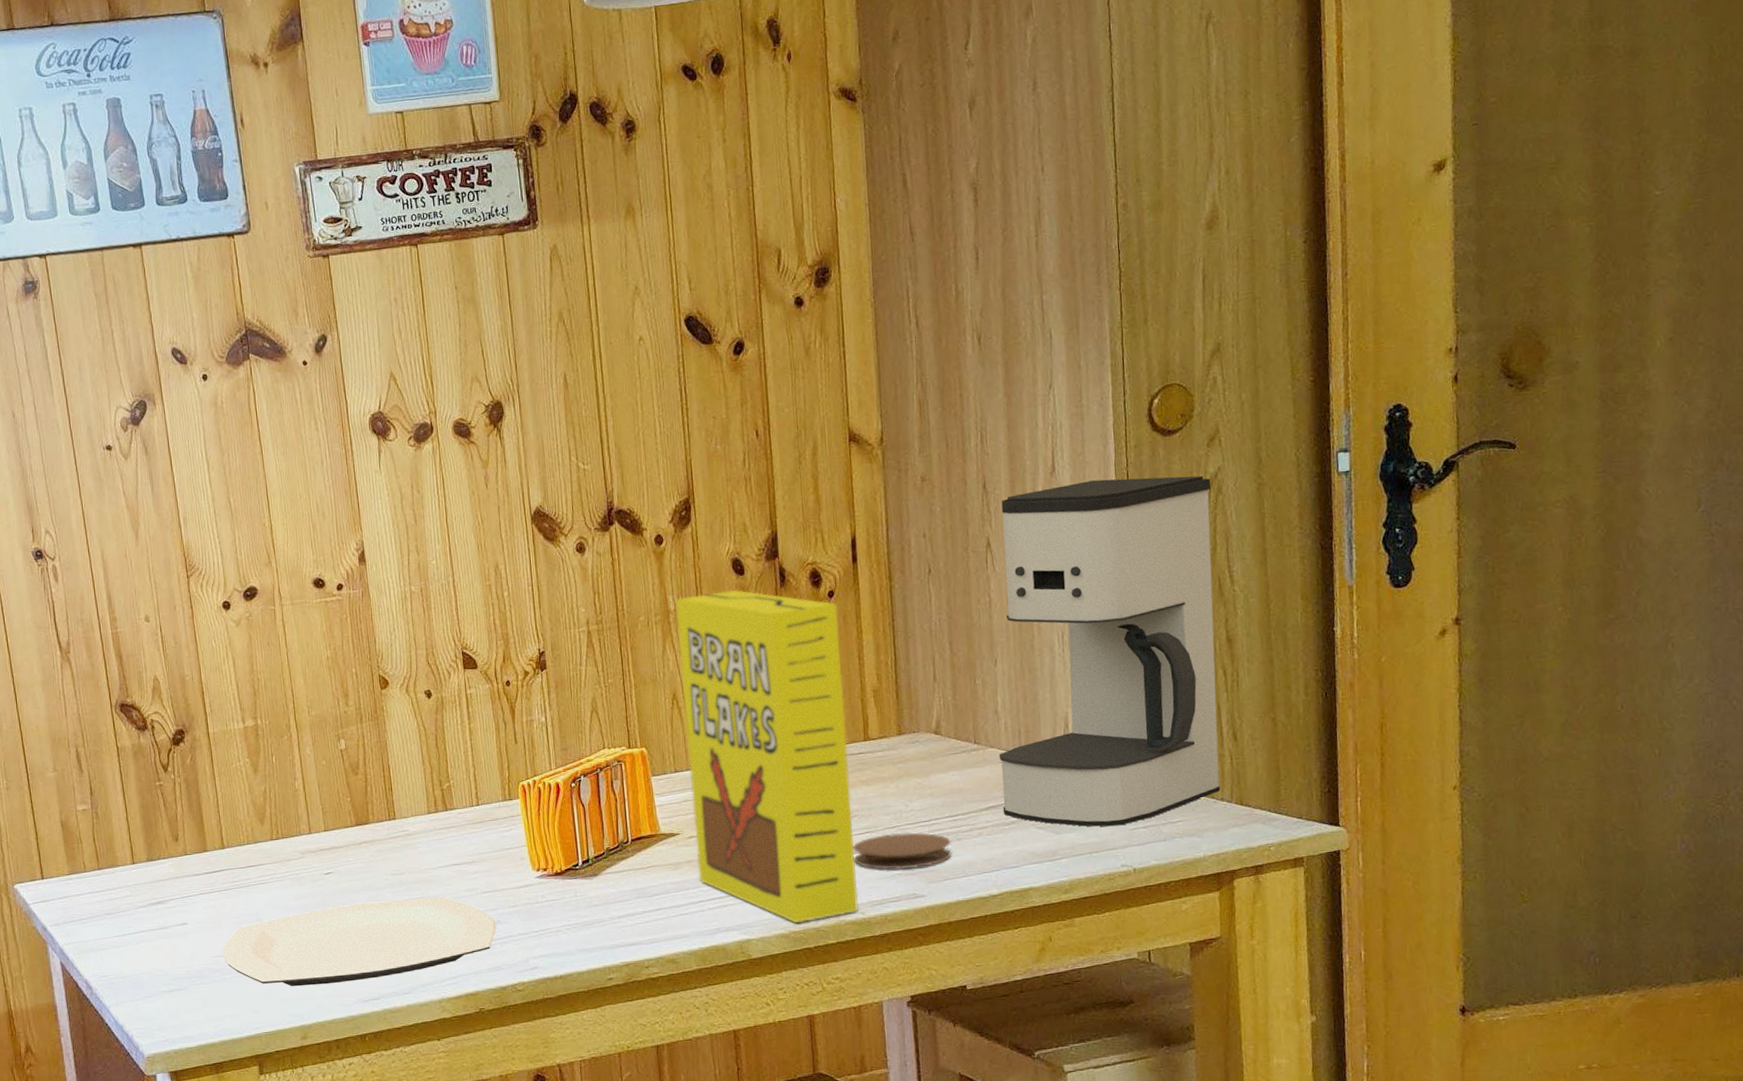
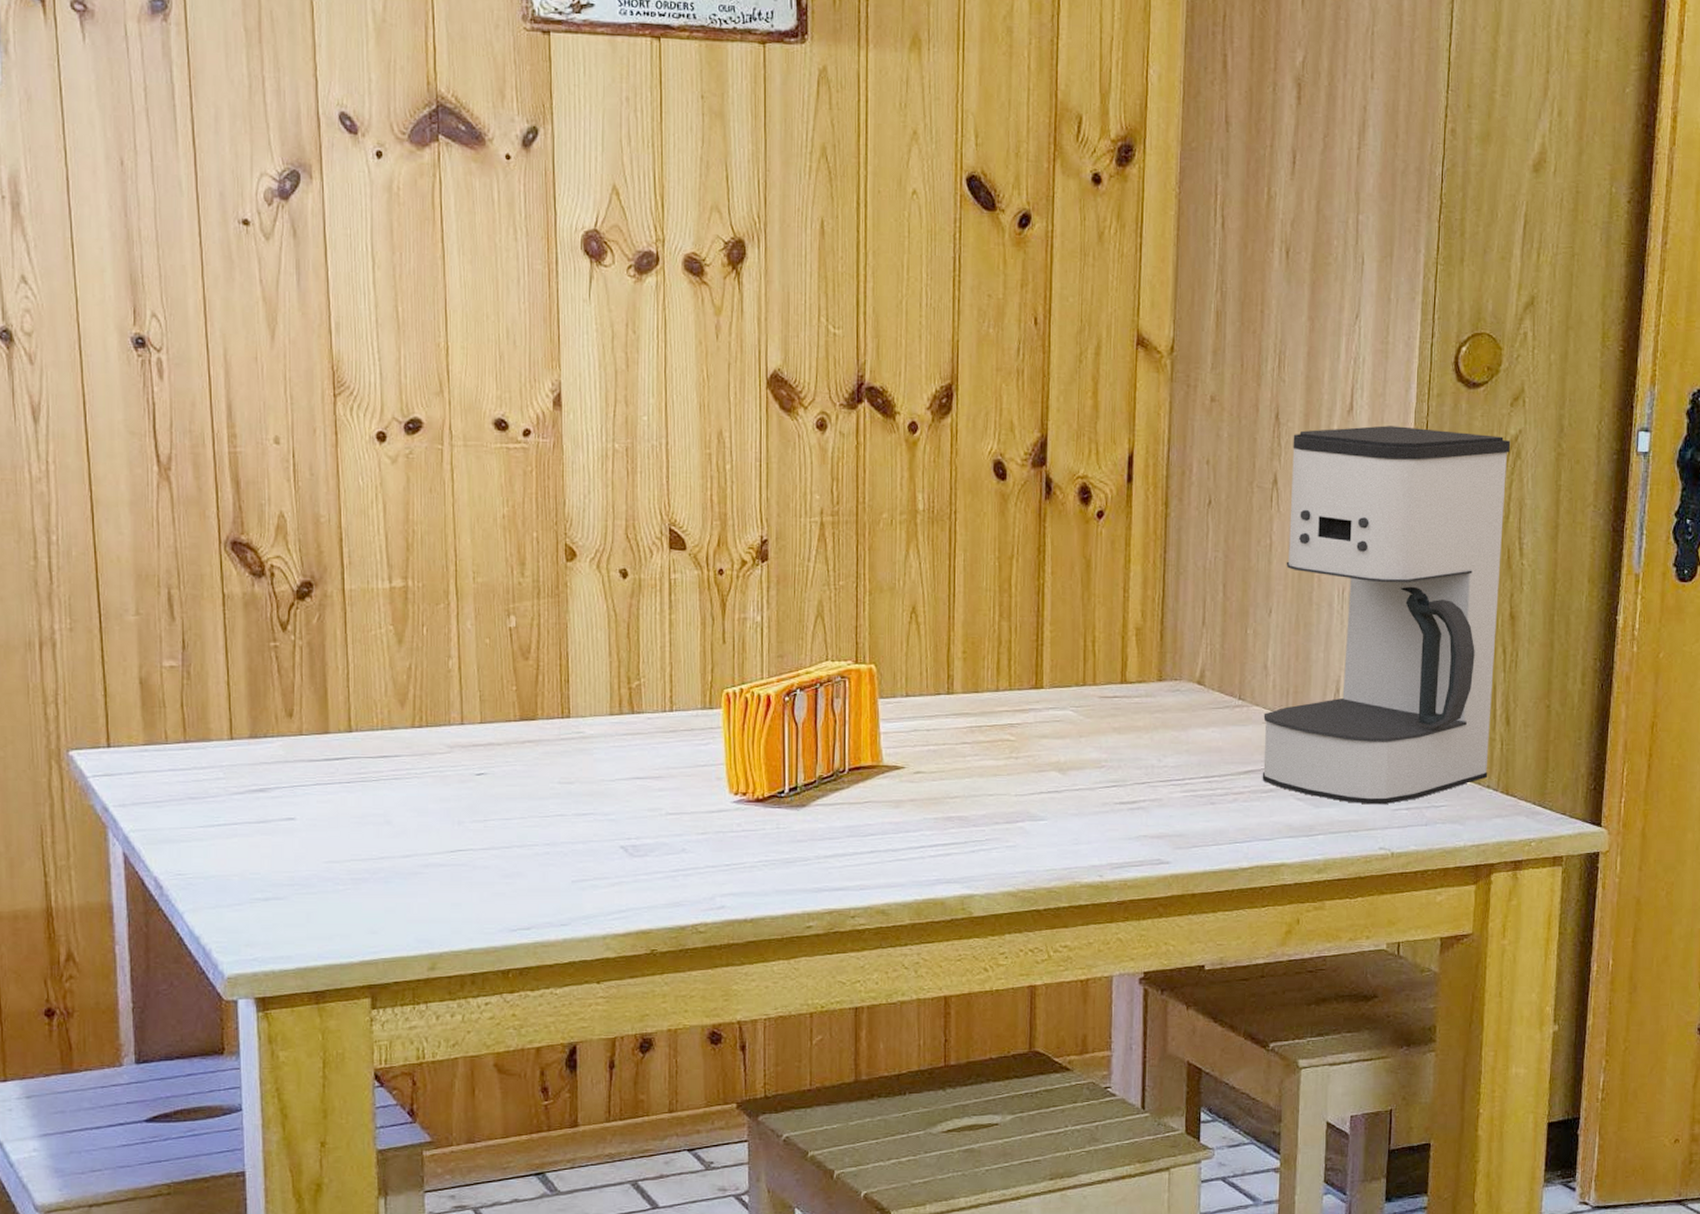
plate: present [223,896,496,987] -> none [338,813,680,907]
cereal box: present [676,589,859,924] -> none [922,495,1105,881]
coaster: present [853,832,952,870] -> none [1096,789,1204,832]

